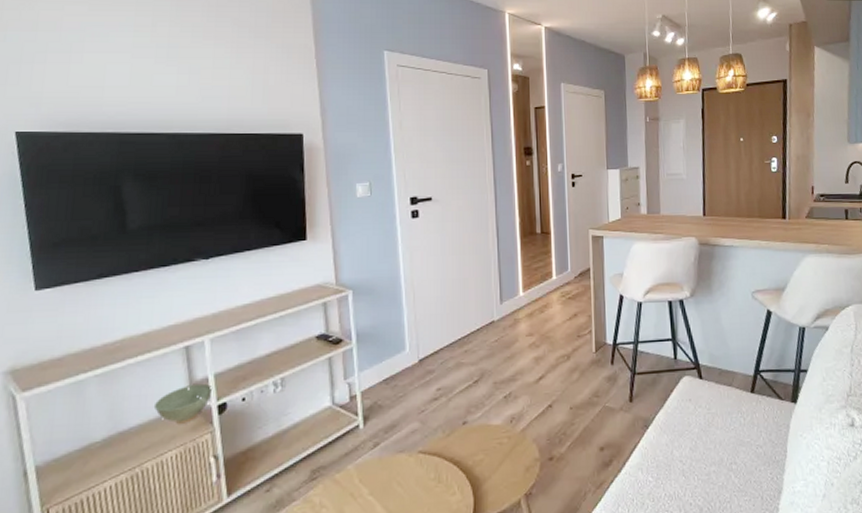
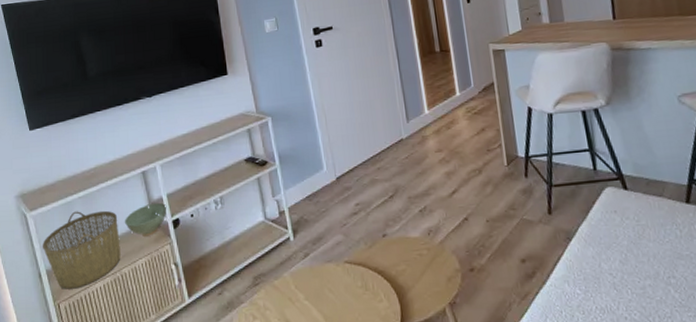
basket: none [33,392,146,490] -> present [42,210,121,289]

